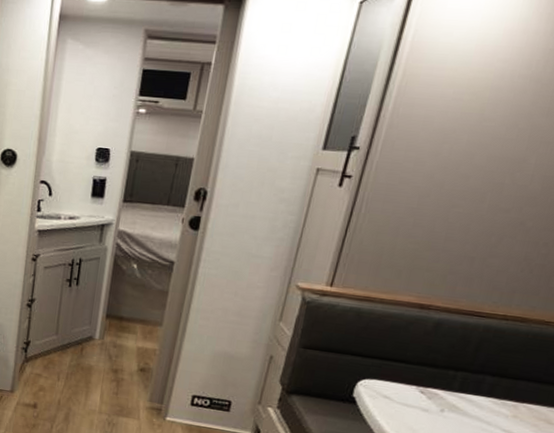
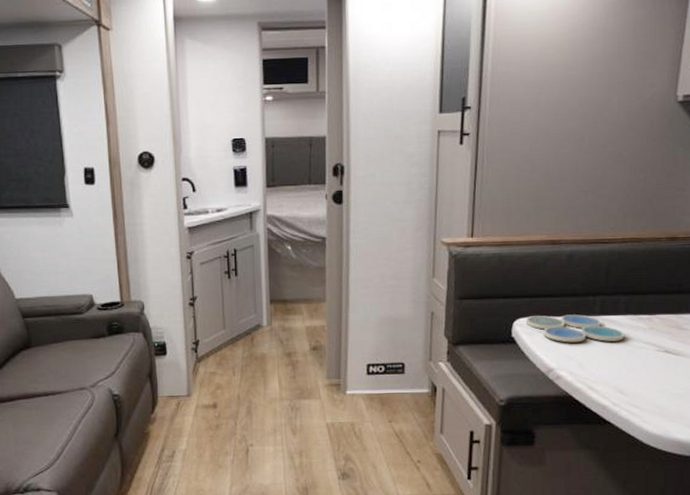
drink coaster: none [371,379,482,423] -> present [525,314,625,343]

